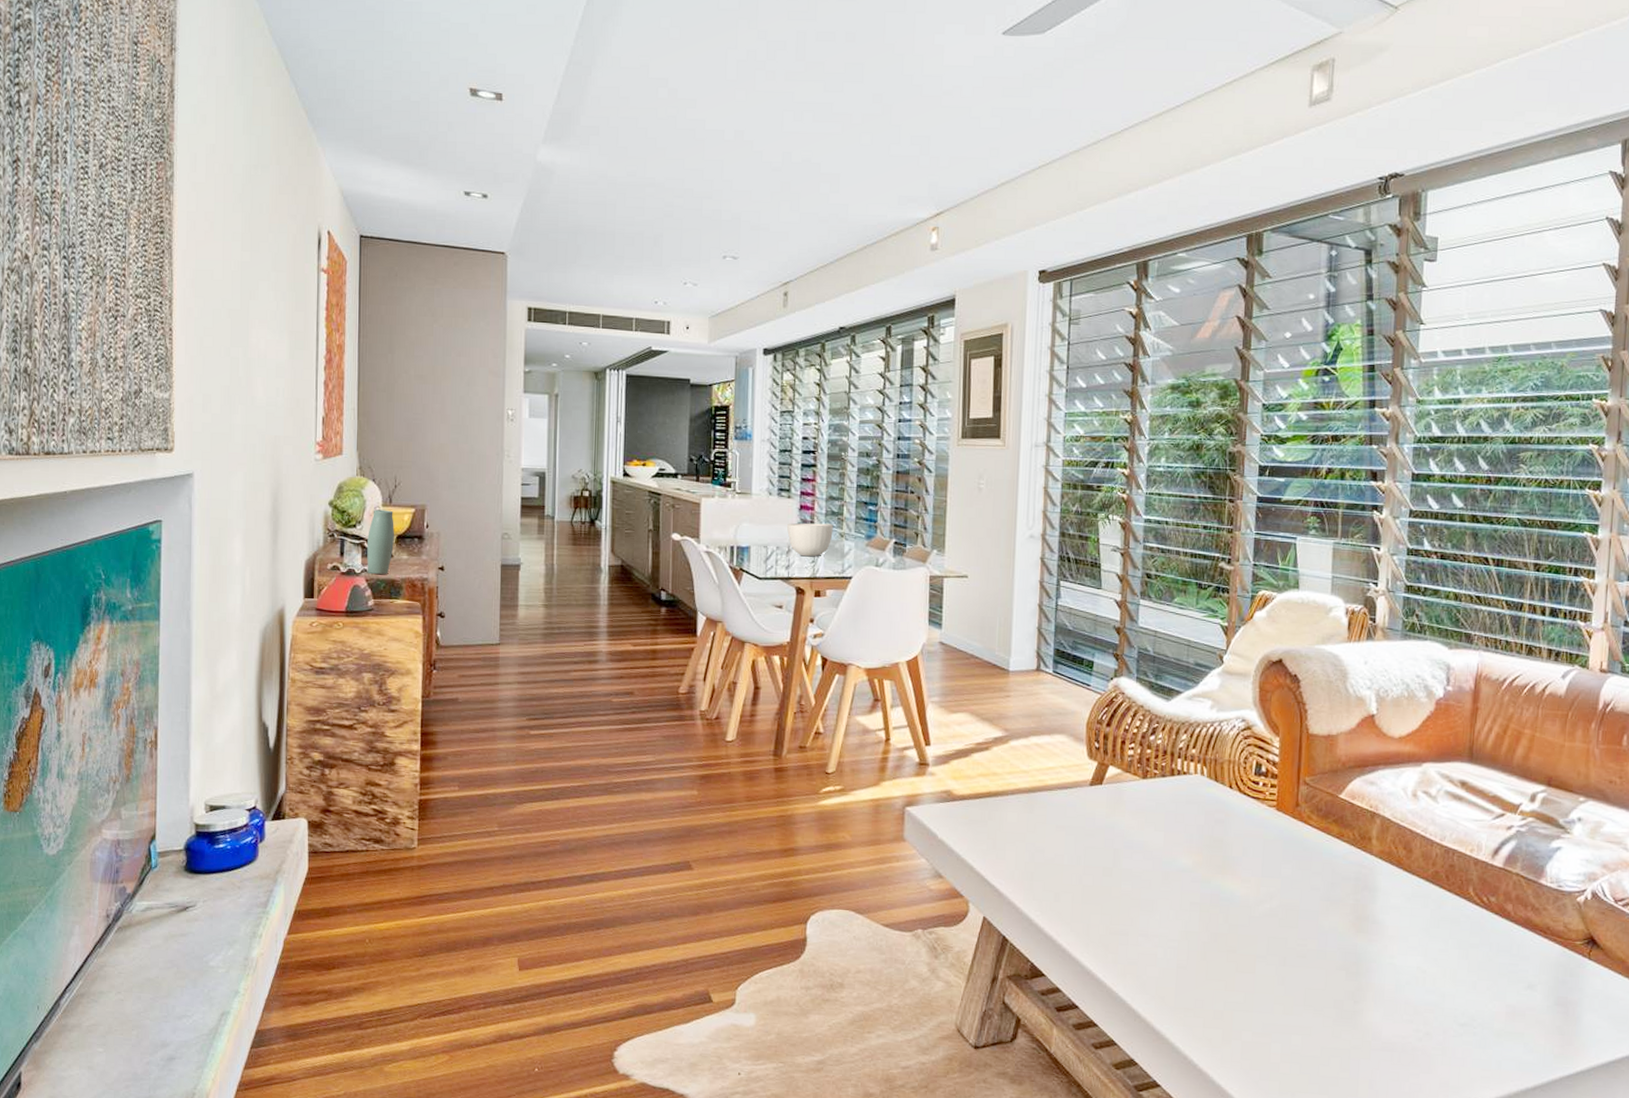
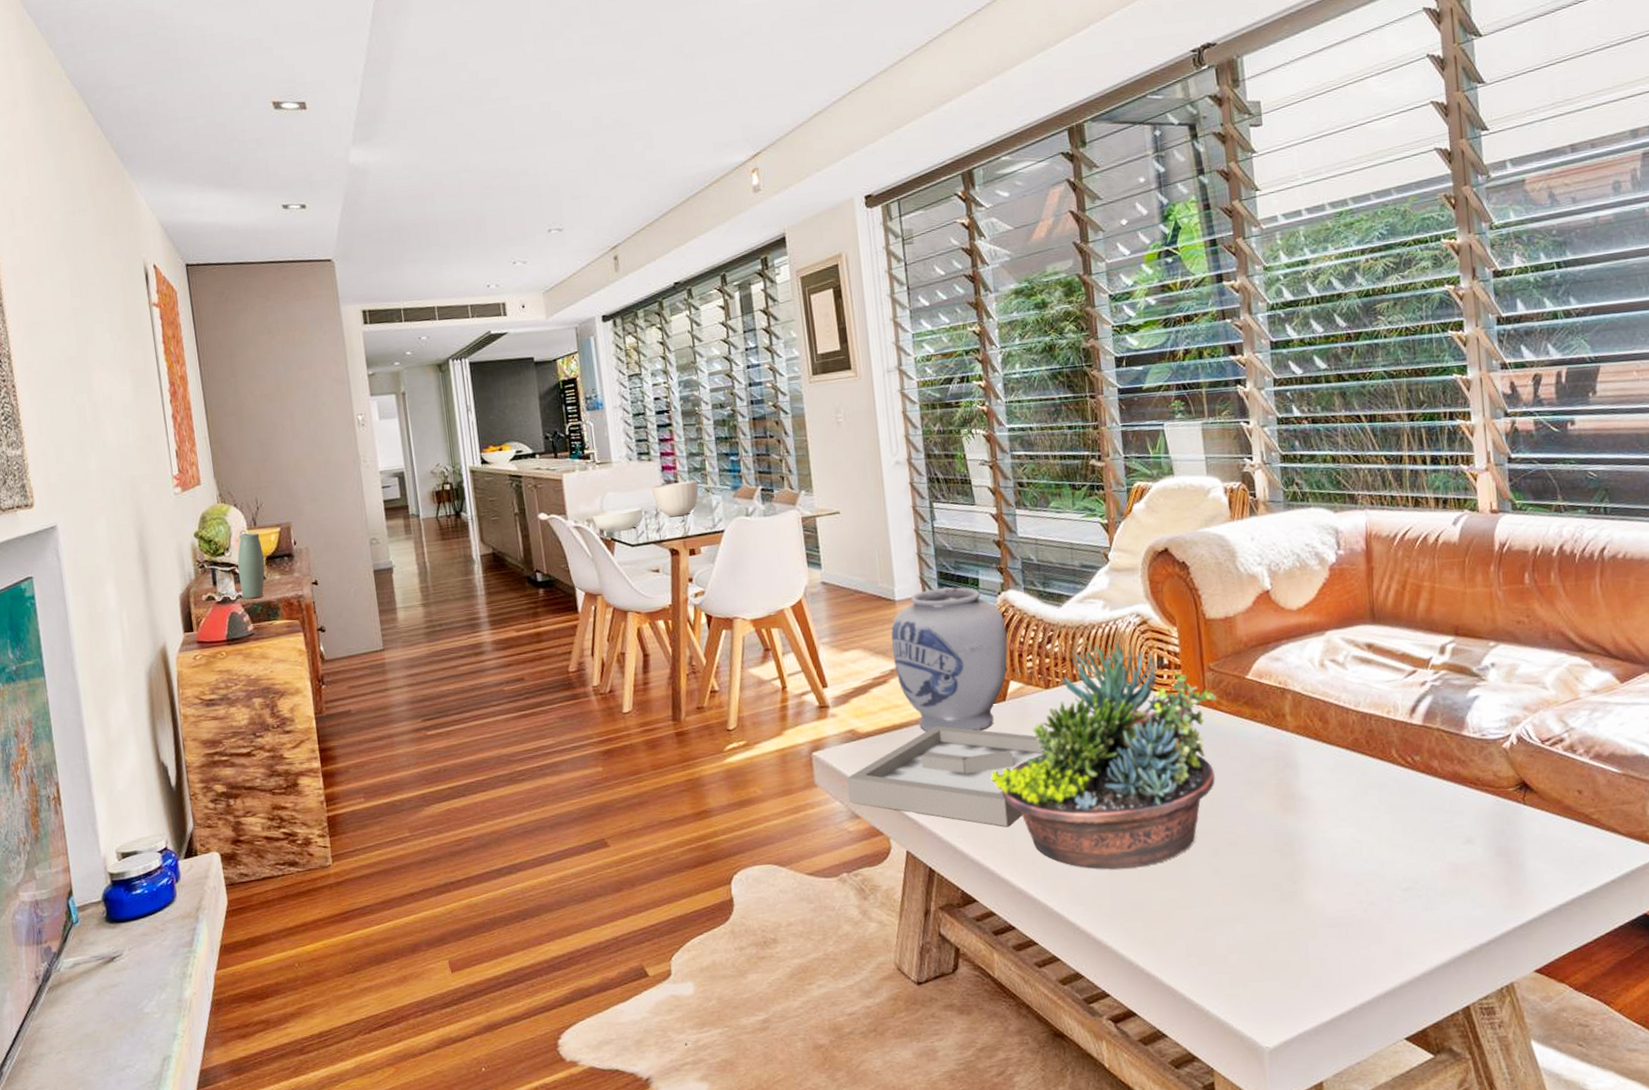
bowl: none [723,541,776,564] -> present [591,507,644,534]
decorative tray: none [935,799,1134,908] -> present [847,726,1045,827]
vase: none [998,665,1114,810] -> present [891,587,1008,732]
succulent planter: none [1076,738,1308,966] -> present [991,637,1217,869]

